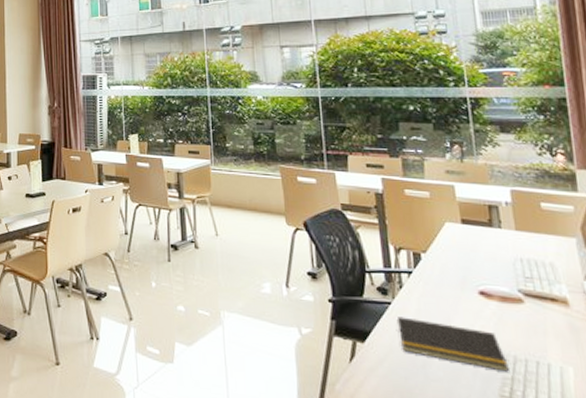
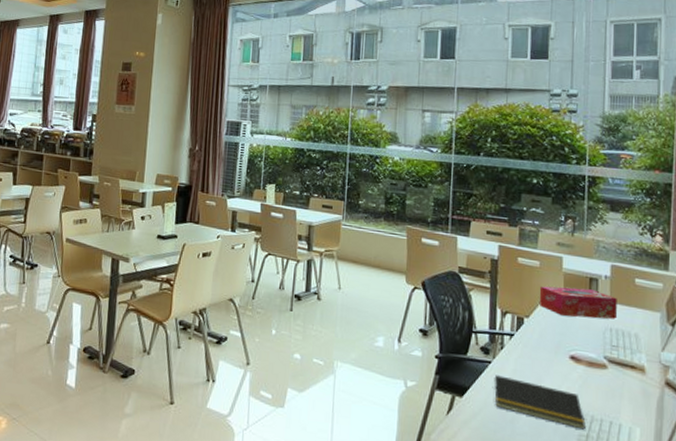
tissue box: none [433,217,526,249] -> present [539,286,617,319]

